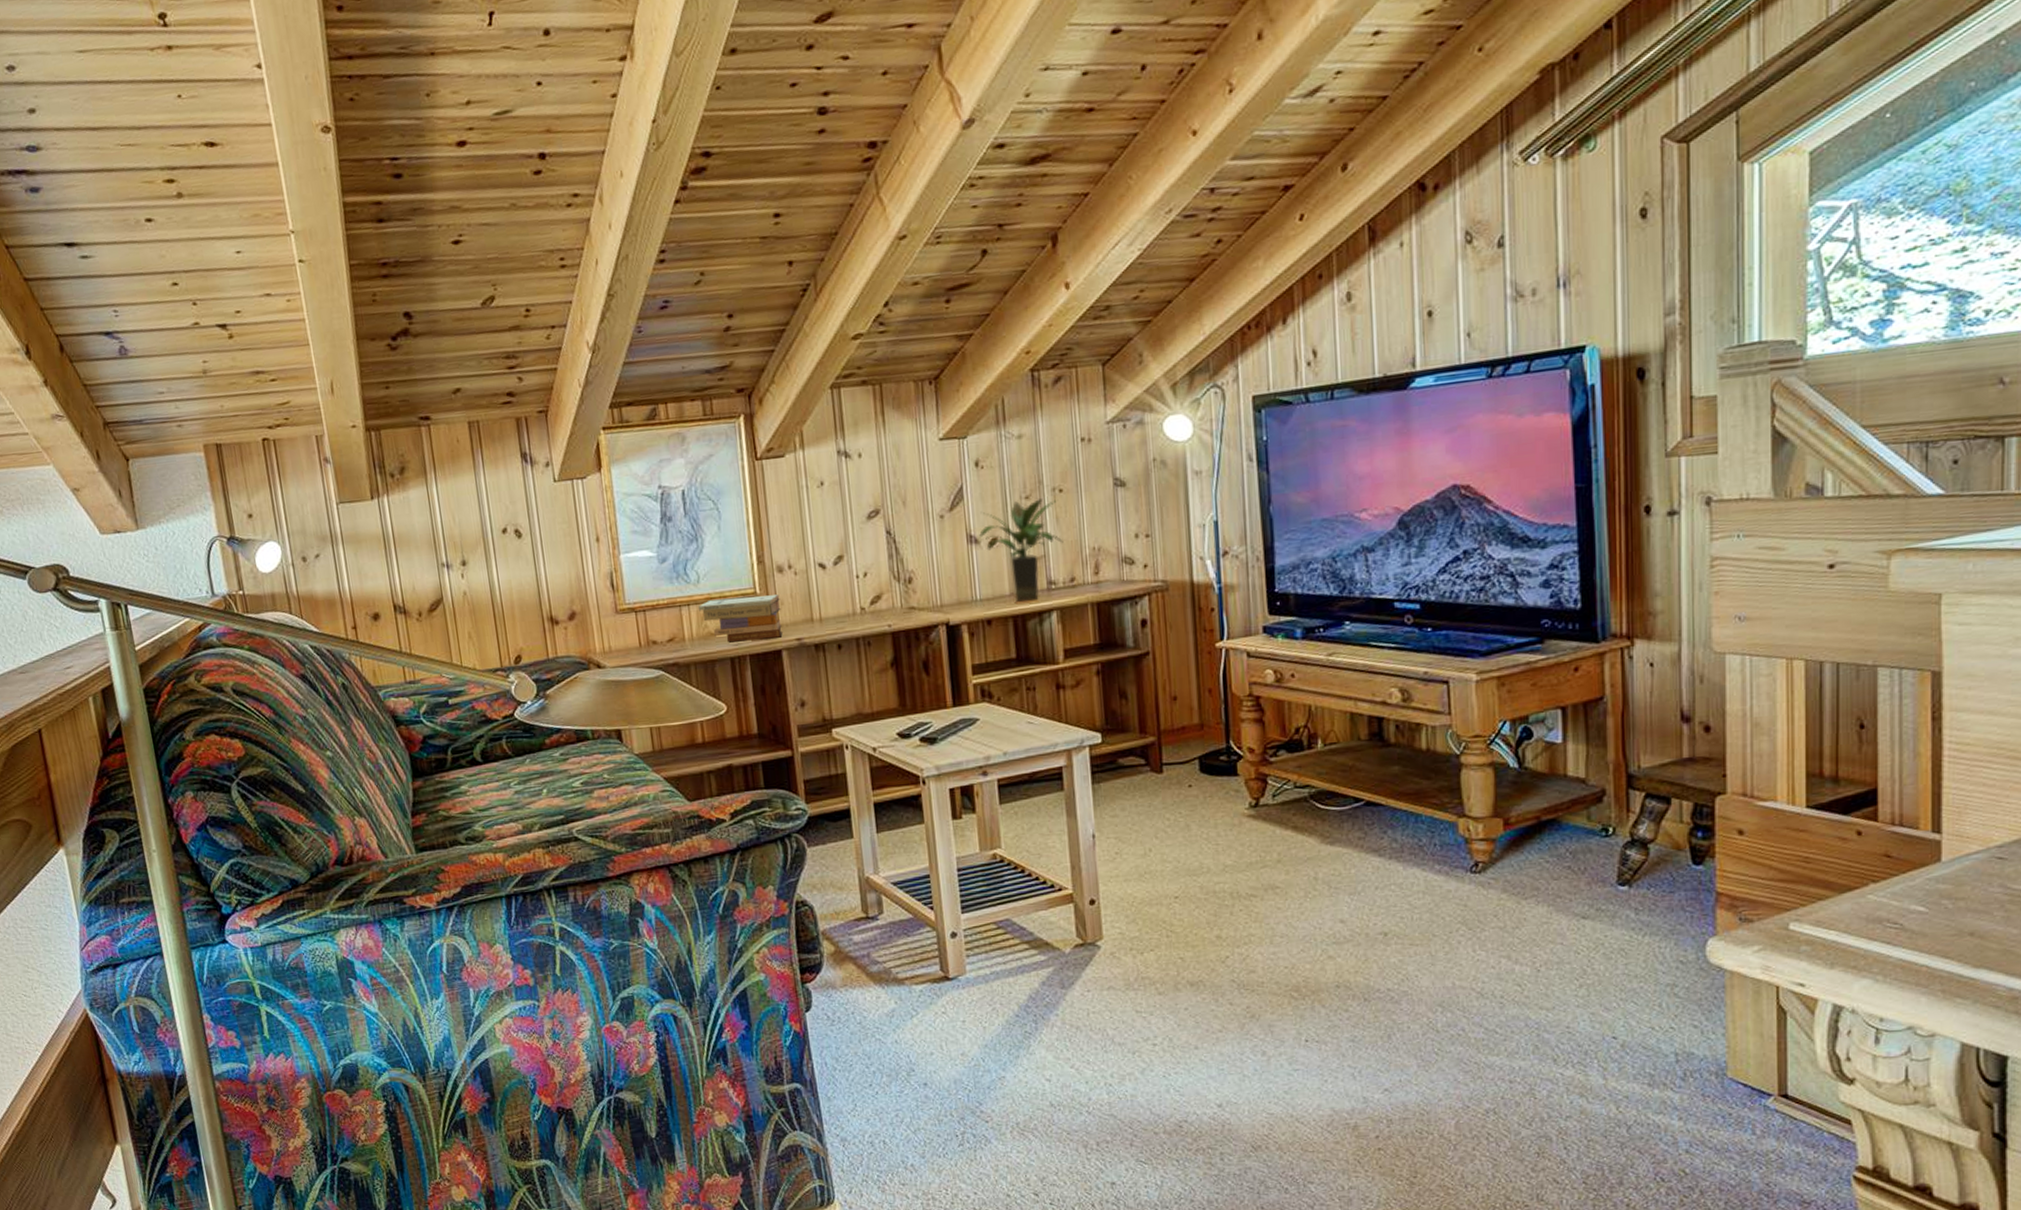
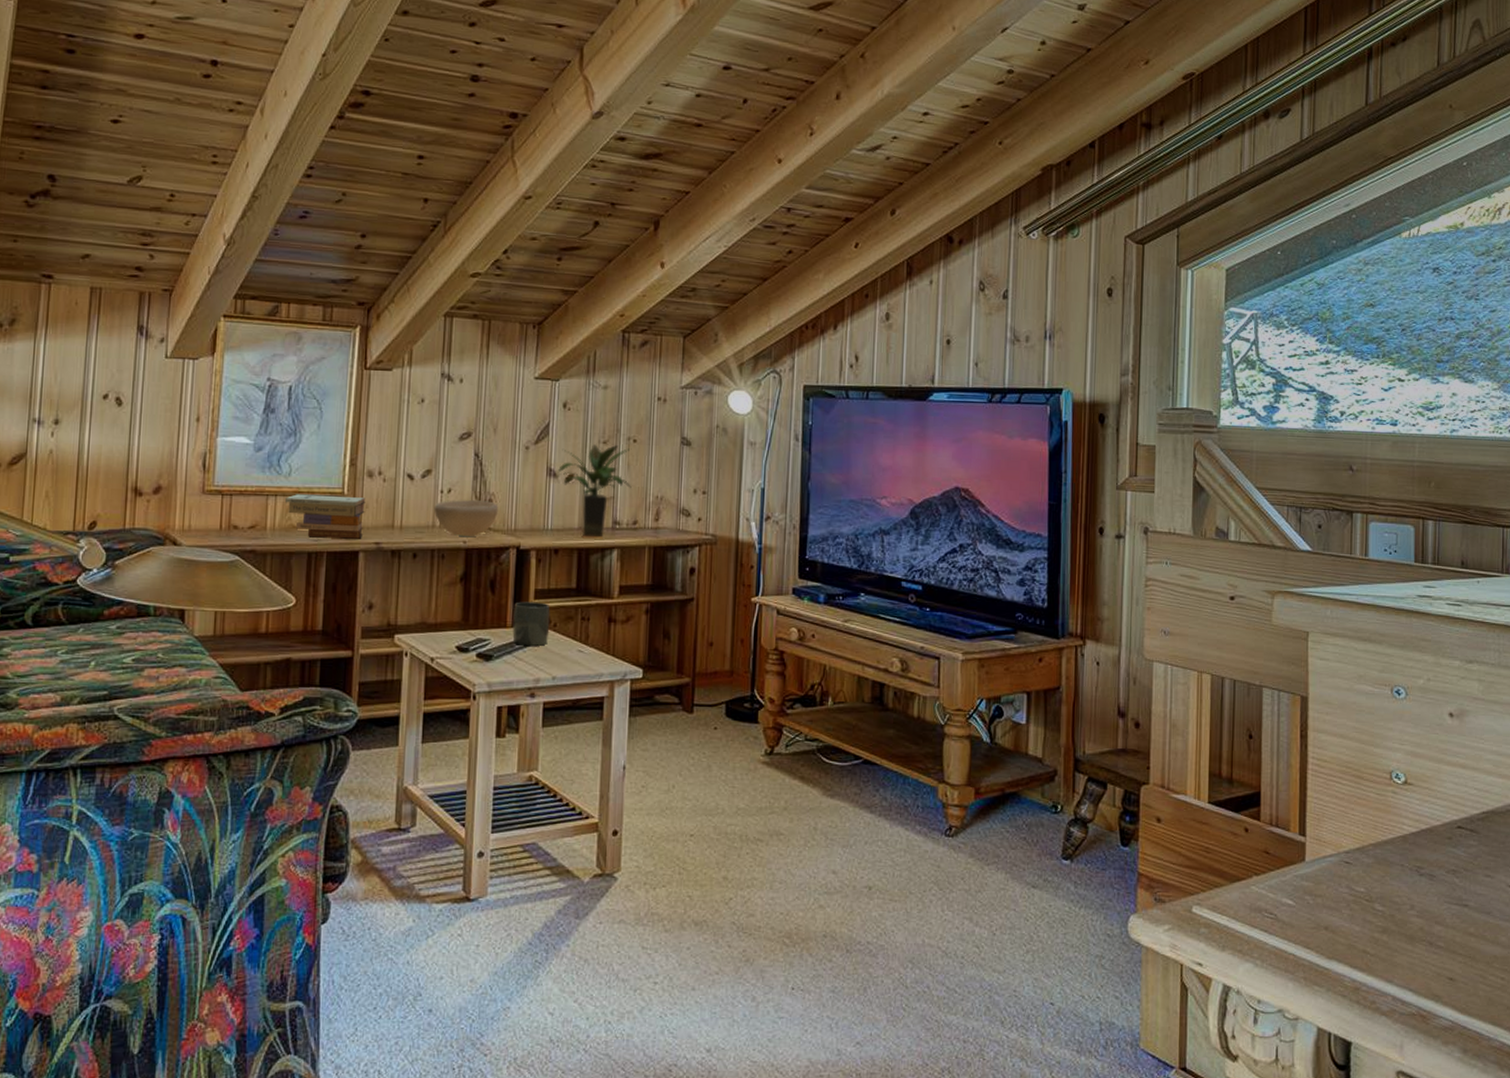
decorative bowl: none [851,579,921,621] -> present [434,500,499,537]
mug: none [951,677,994,724] -> present [512,601,550,646]

